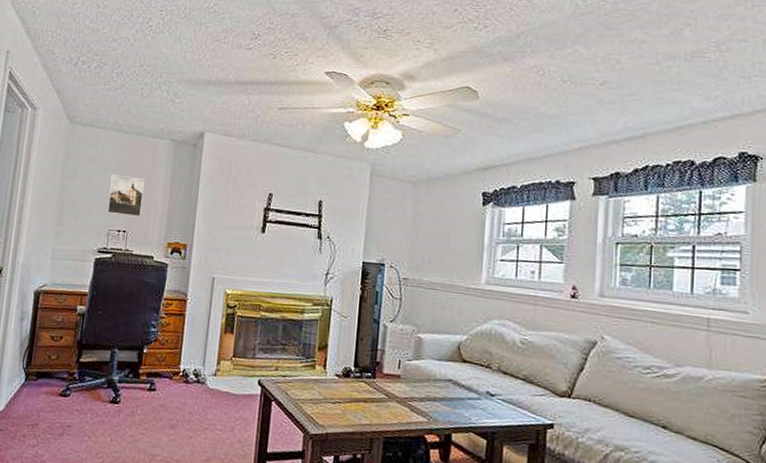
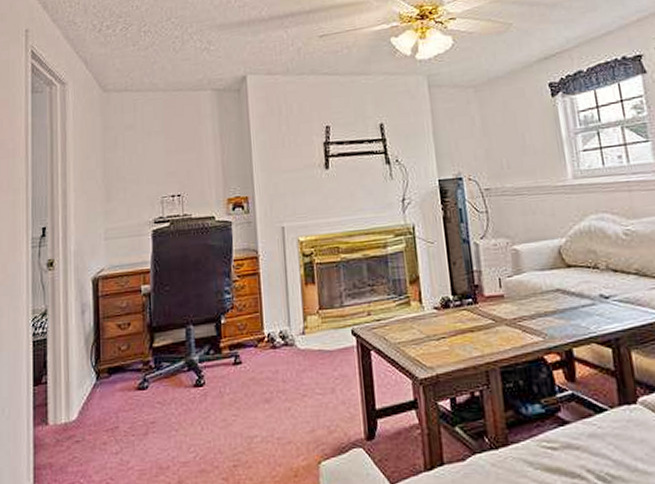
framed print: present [107,174,145,217] -> none [156,135,195,180]

